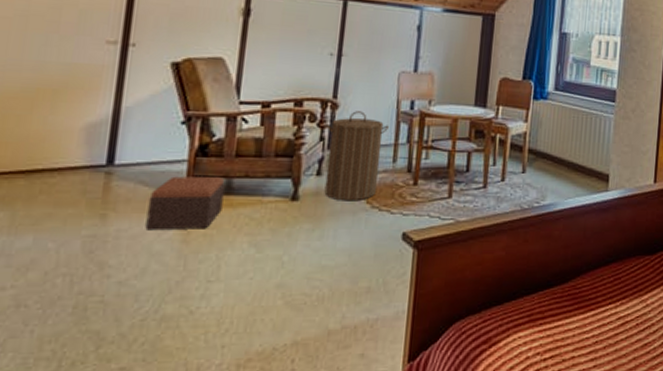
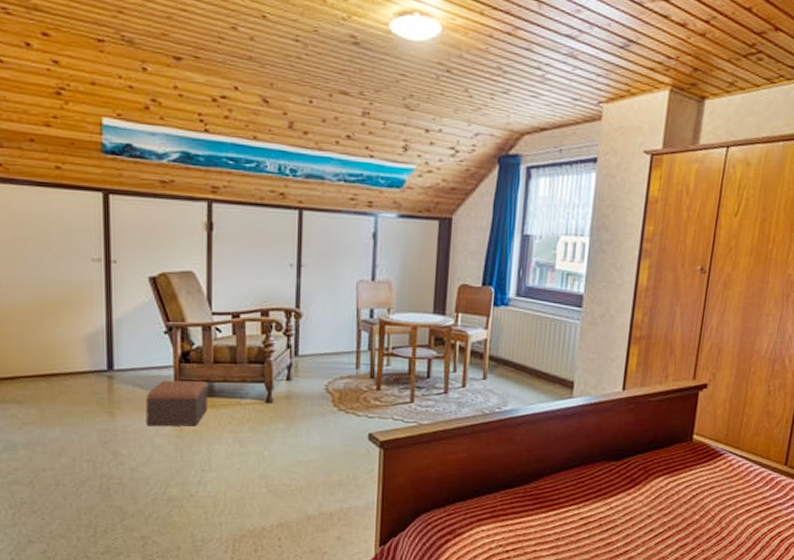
laundry hamper: present [324,111,389,201] -> none [290,320,350,404]

